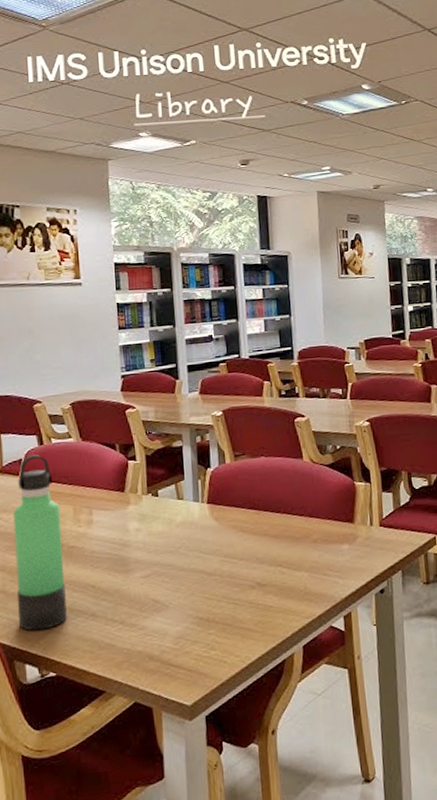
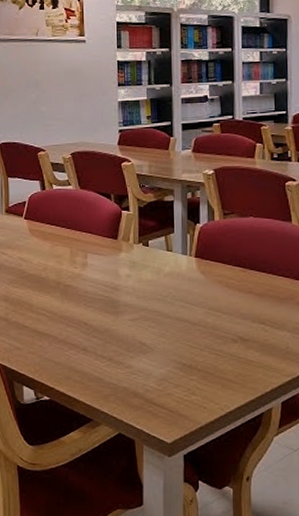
thermos bottle: present [13,455,67,631] -> none [17,199,61,358]

